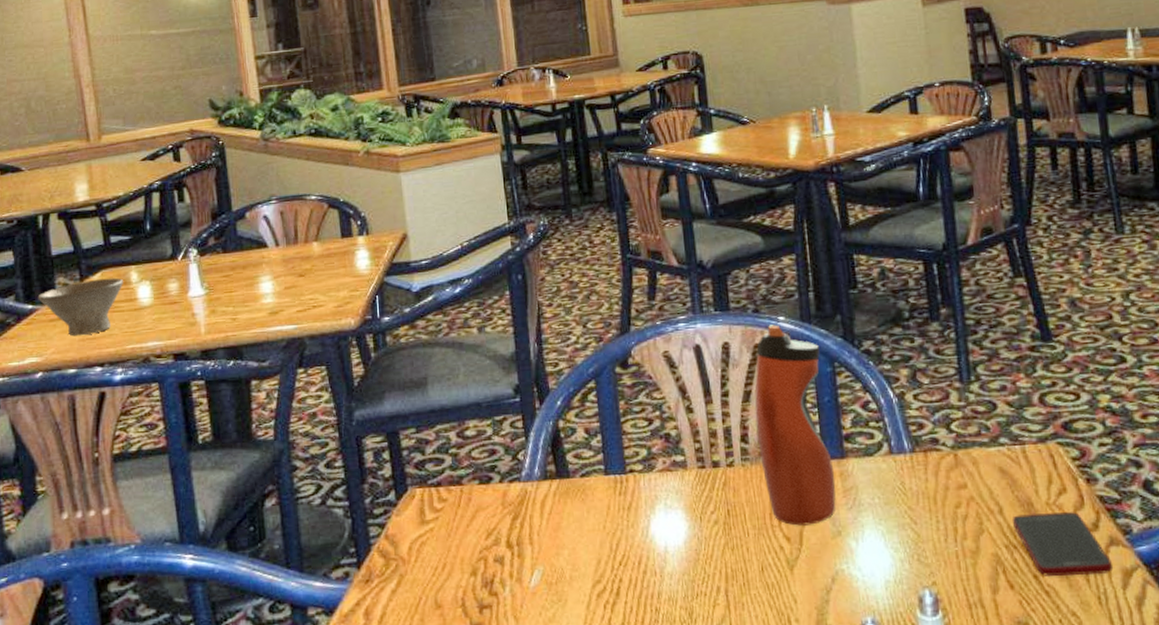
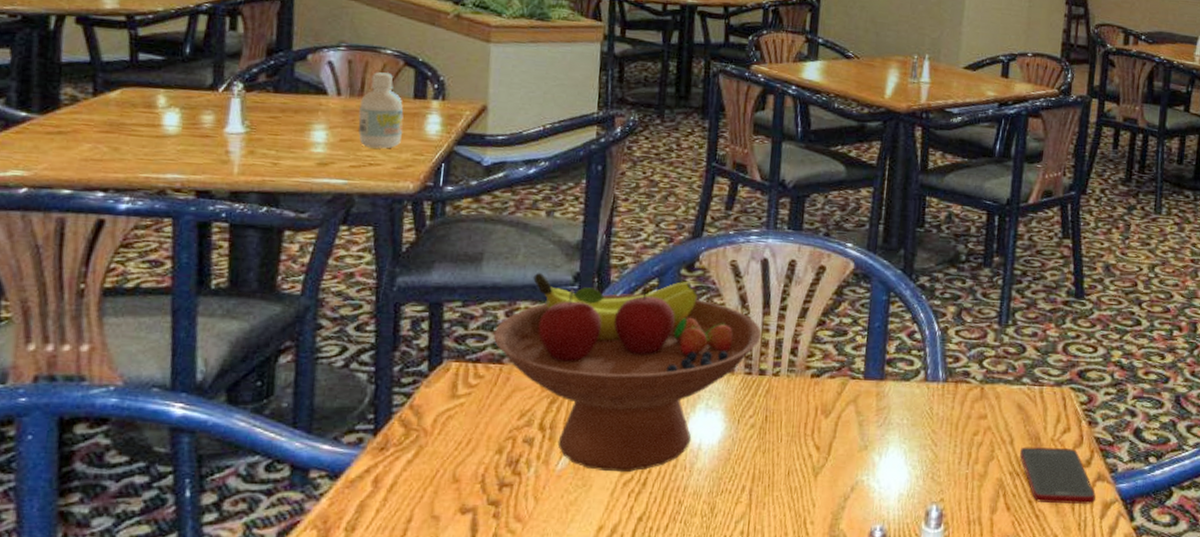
bowl: present [37,277,123,337] -> none [35,96,147,156]
bottle: none [296,217,338,291] -> present [358,72,404,149]
fruit bowl: none [449,380,708,584] -> present [493,273,762,473]
water bottle: present [754,324,836,526] -> none [805,249,879,438]

